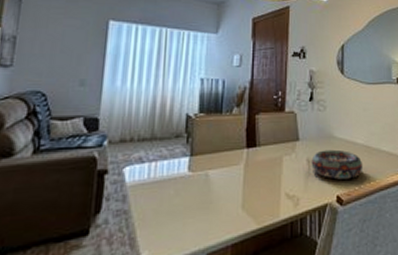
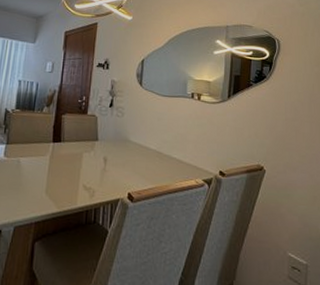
decorative bowl: present [311,149,363,180] -> none [107,151,155,180]

